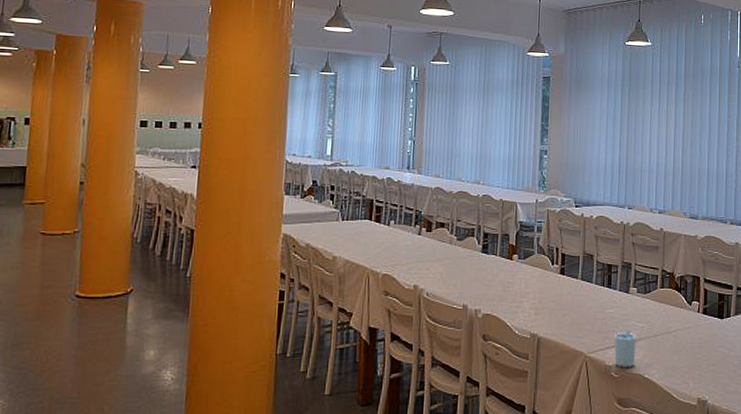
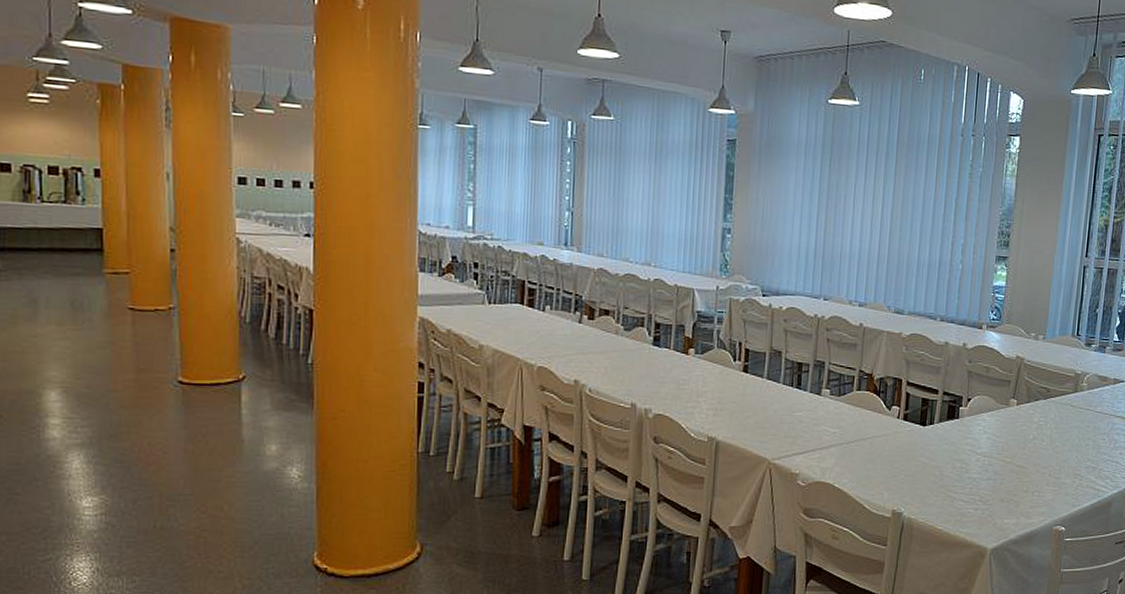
cup: present [614,331,636,367] -> none [802,436,827,476]

